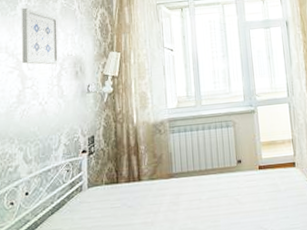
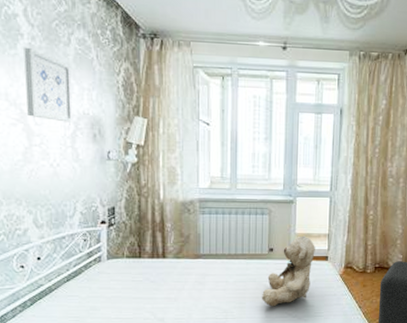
teddy bear: none [234,143,282,223] -> present [261,235,315,307]

